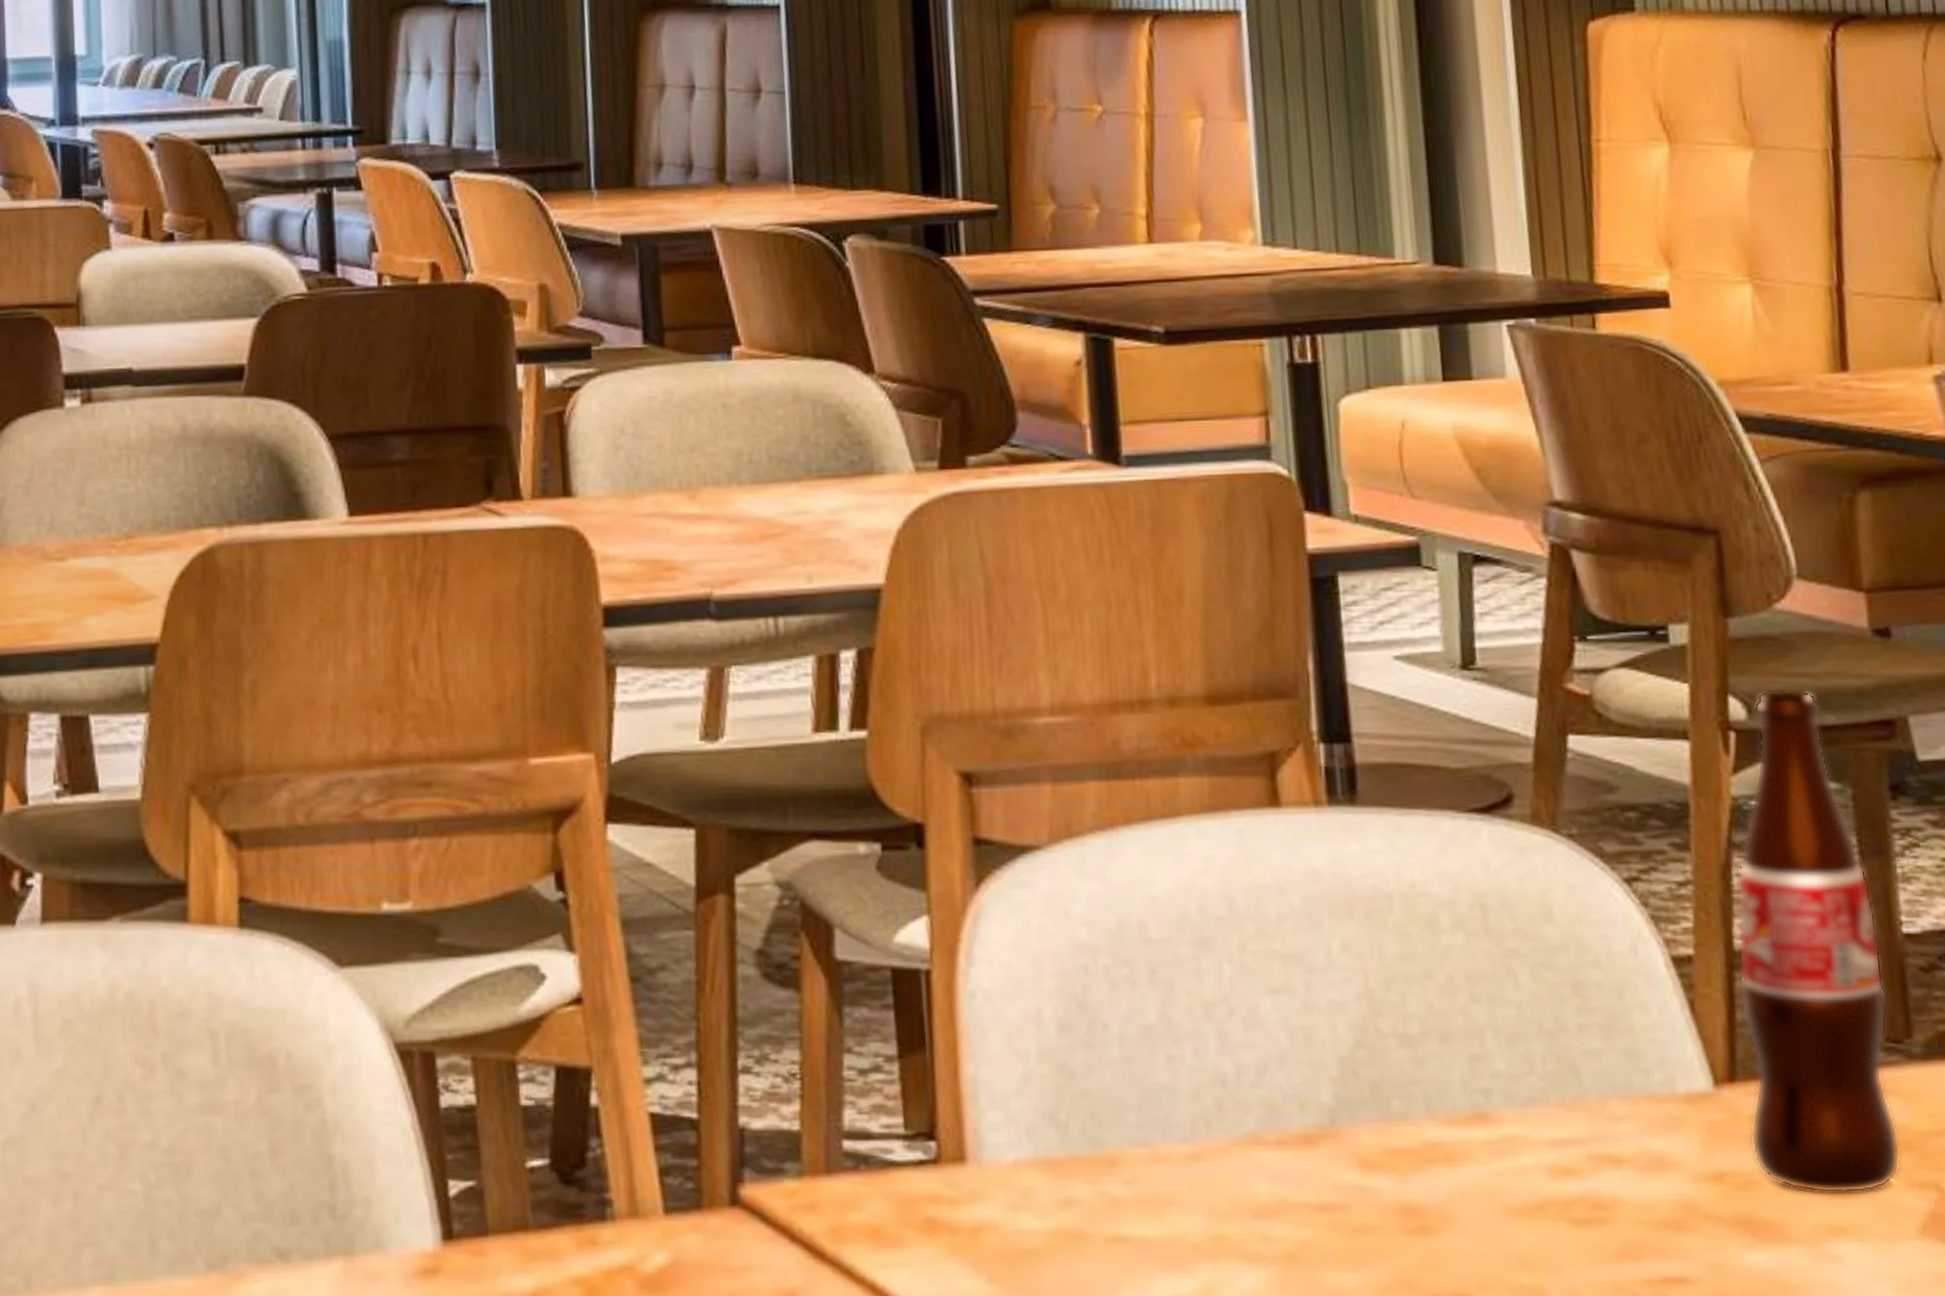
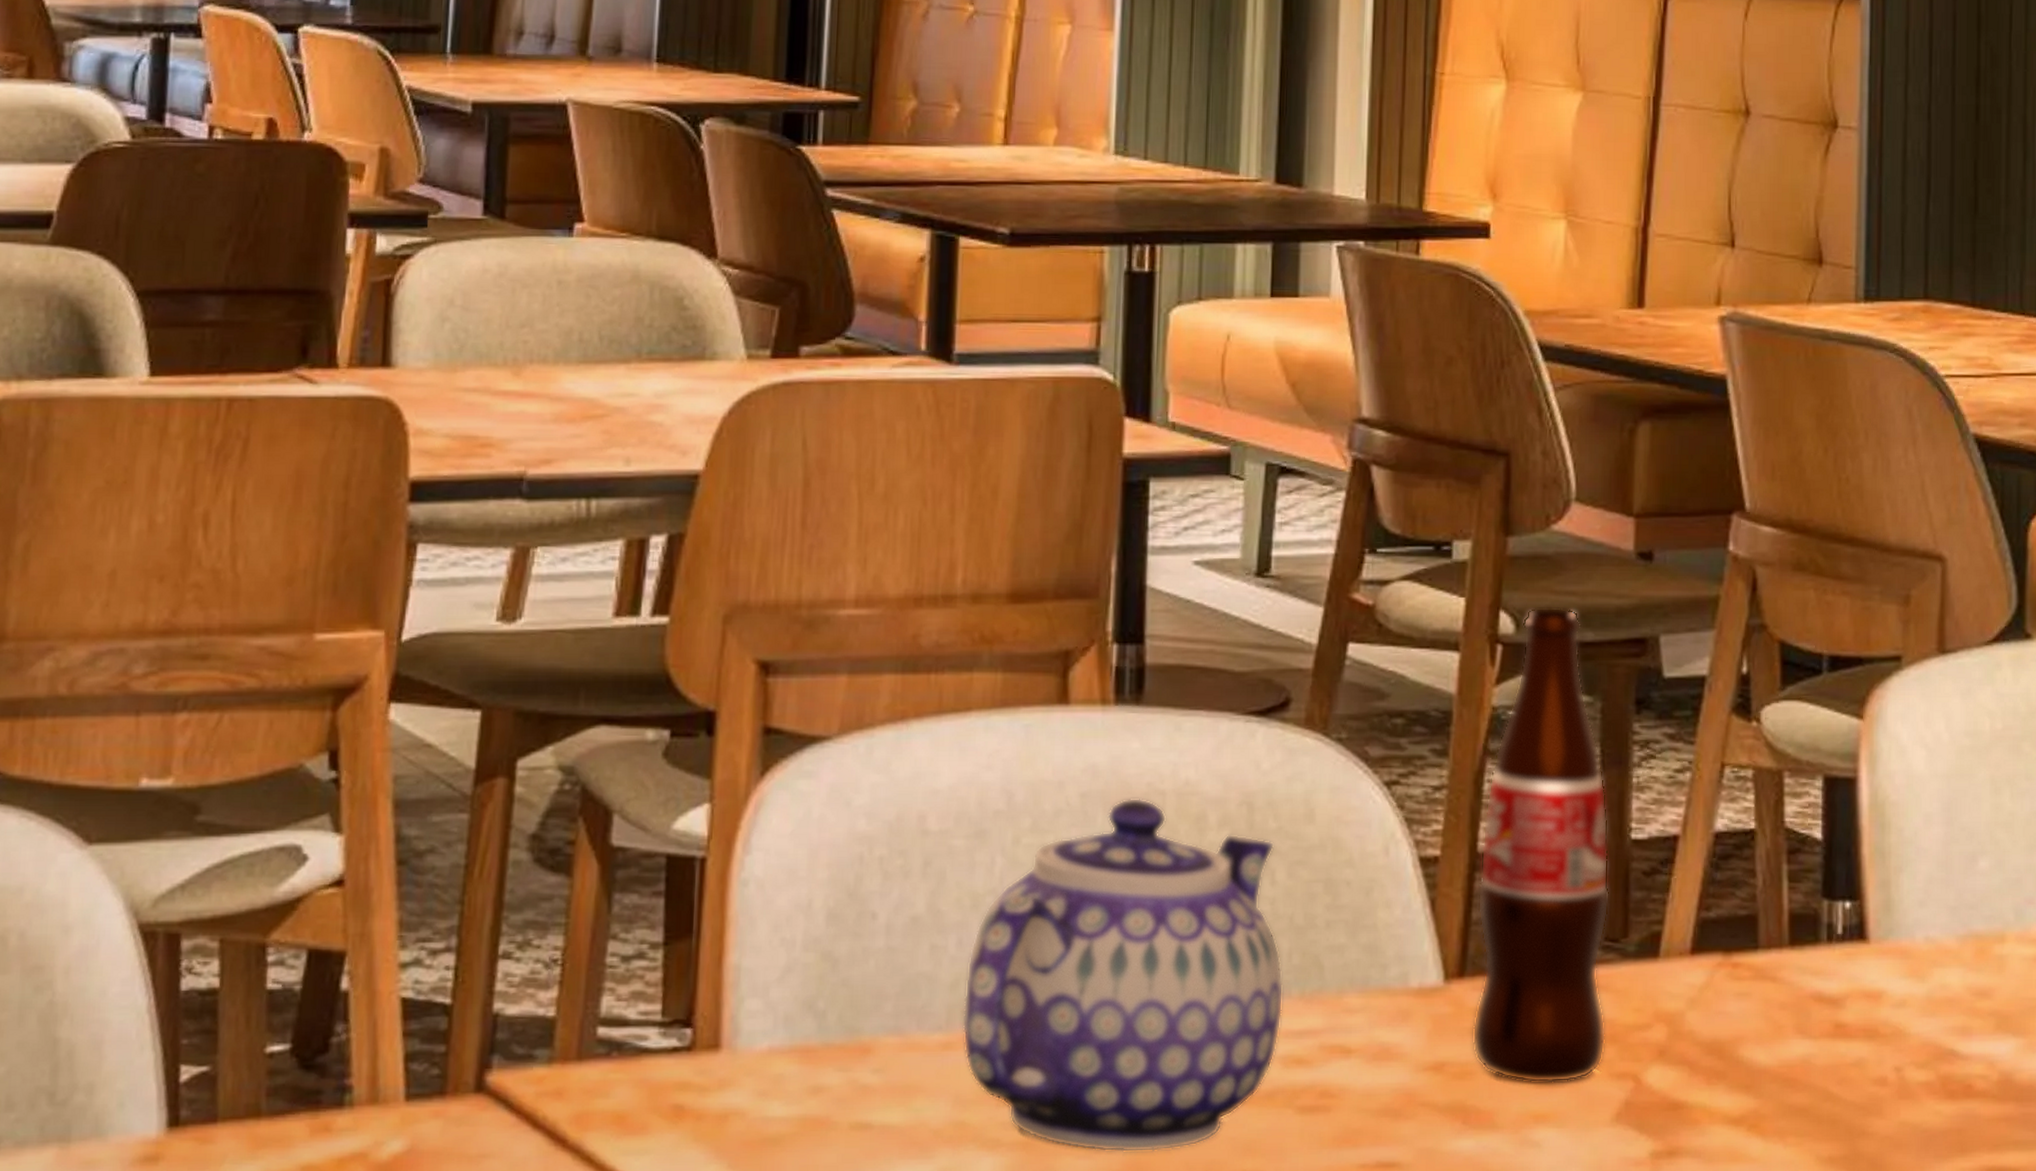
teapot: none [1206,900,1543,1267] -> present [962,797,1284,1153]

